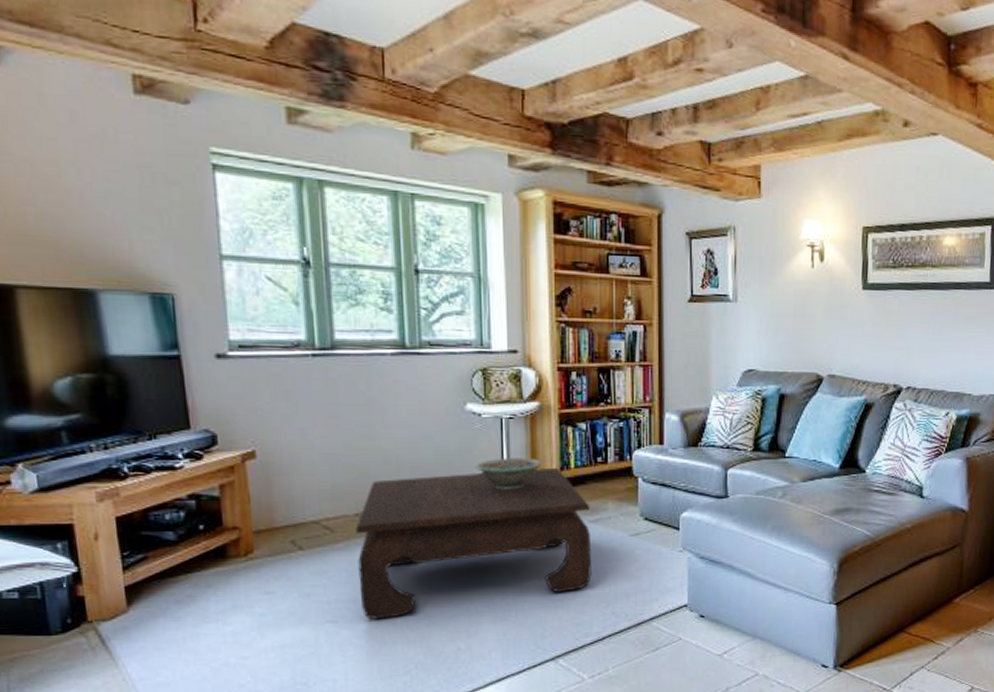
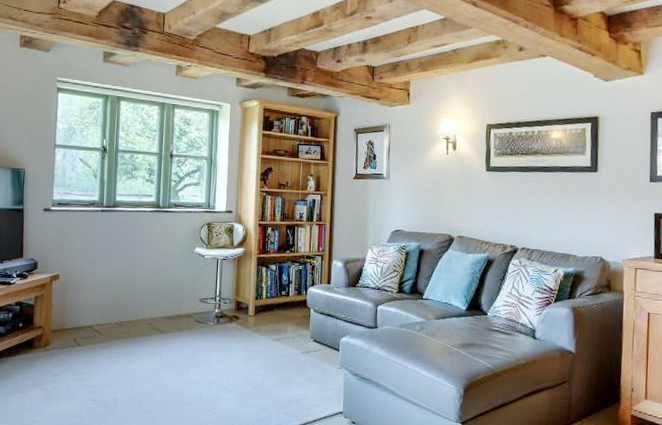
coffee table: present [356,467,592,620] -> none [113,297,274,402]
decorative bowl: present [475,458,543,490] -> none [197,288,244,312]

